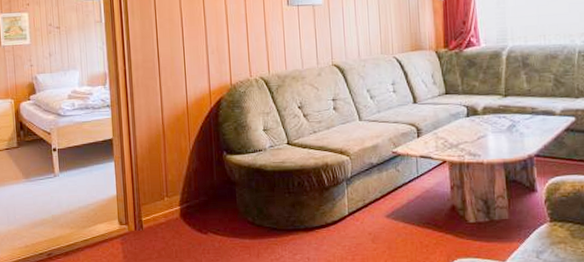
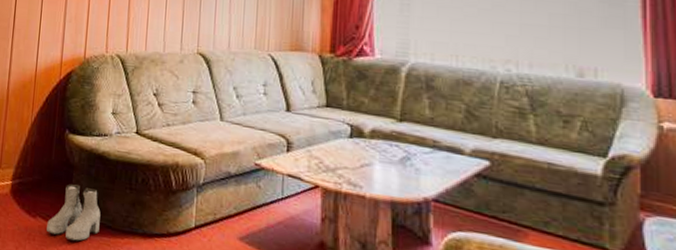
boots: none [218,198,266,247] -> present [47,184,101,241]

